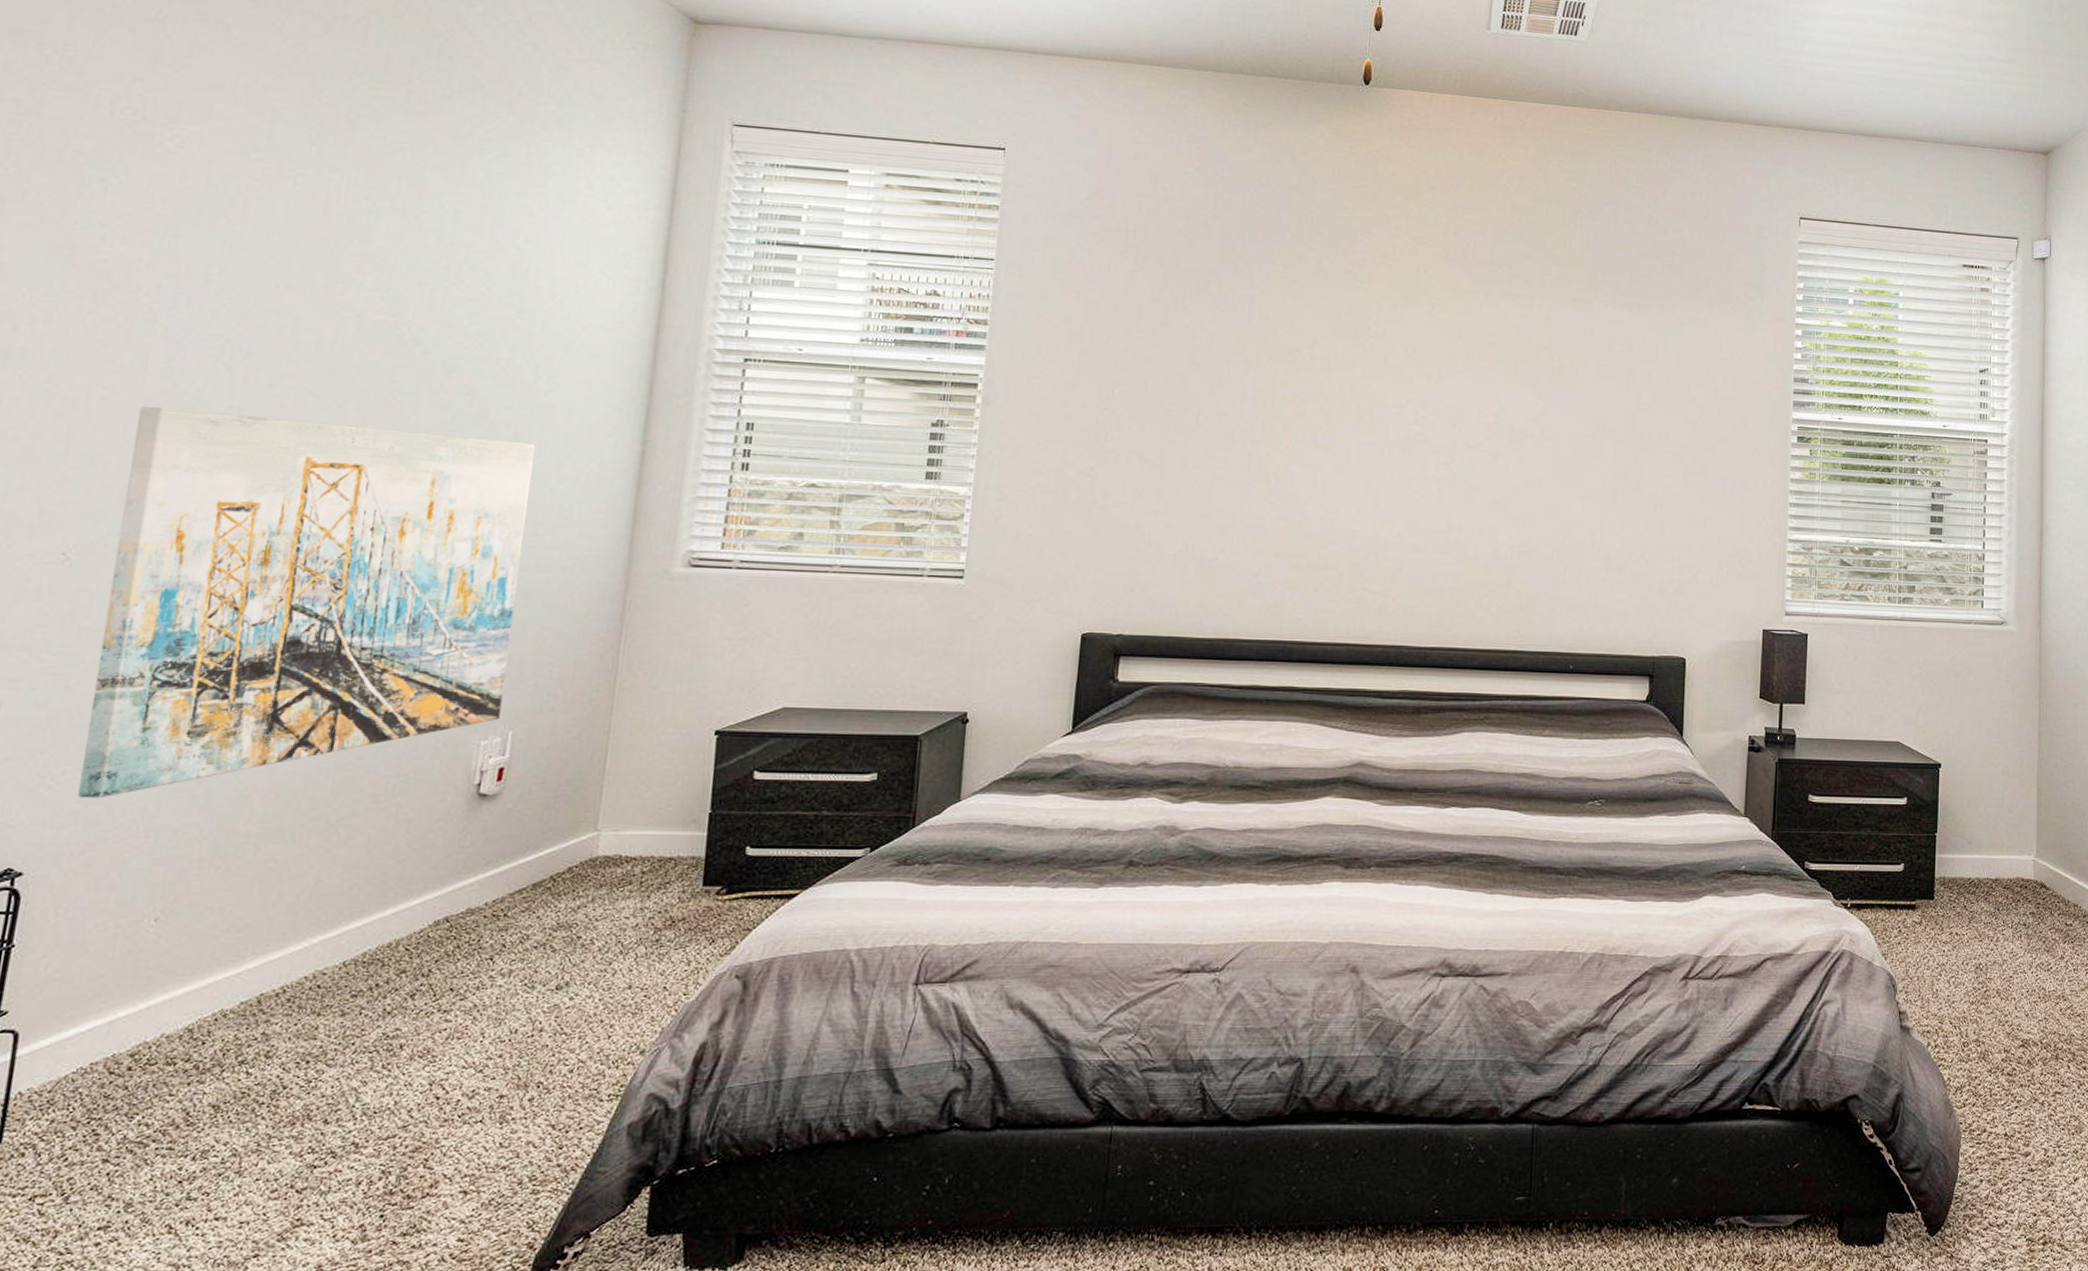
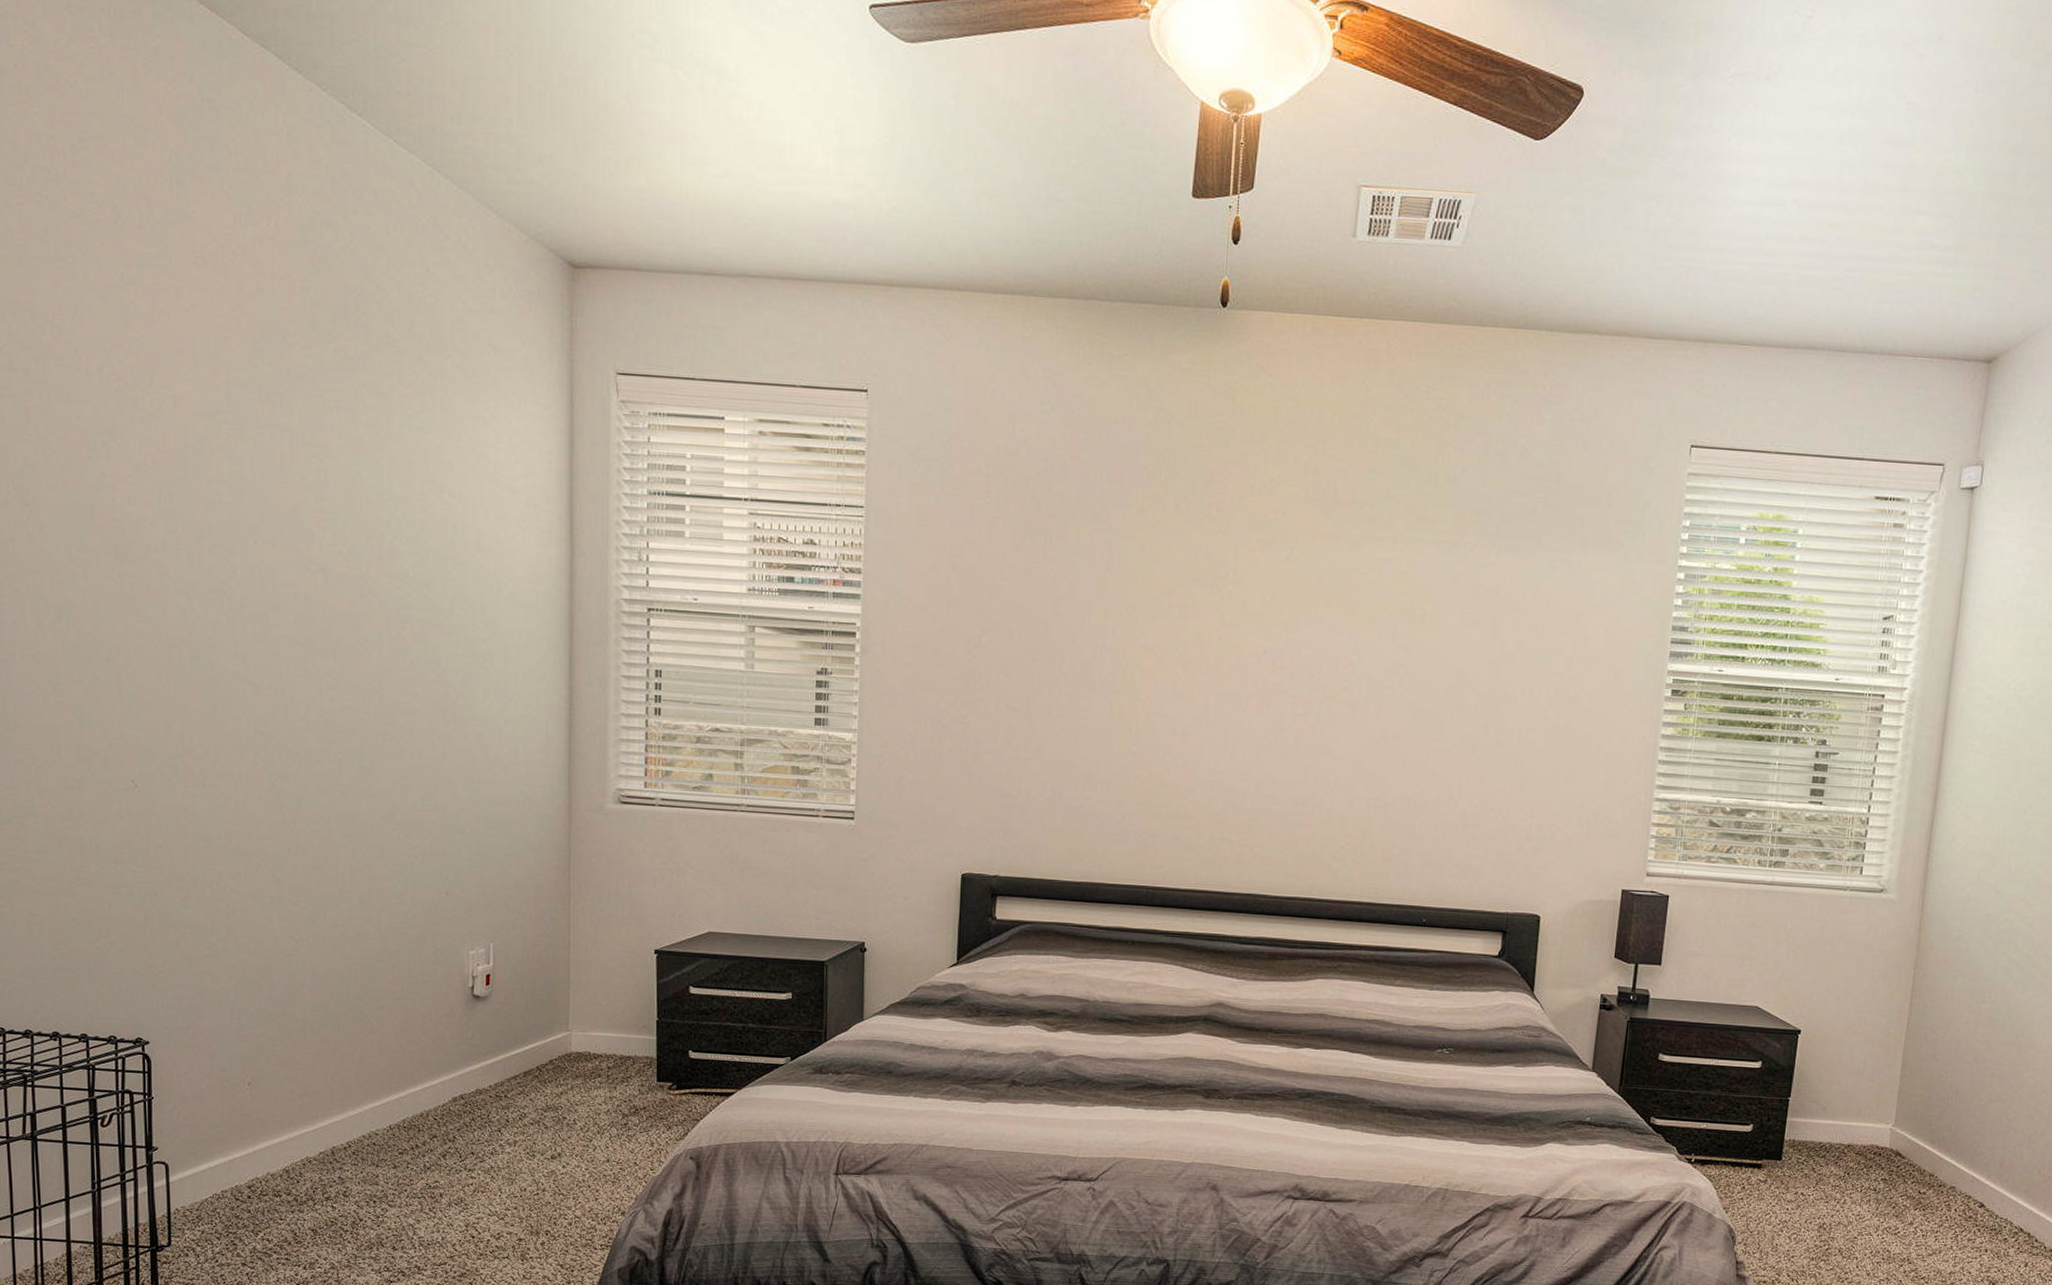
wall art: present [78,406,536,799] -> none [167,652,482,986]

